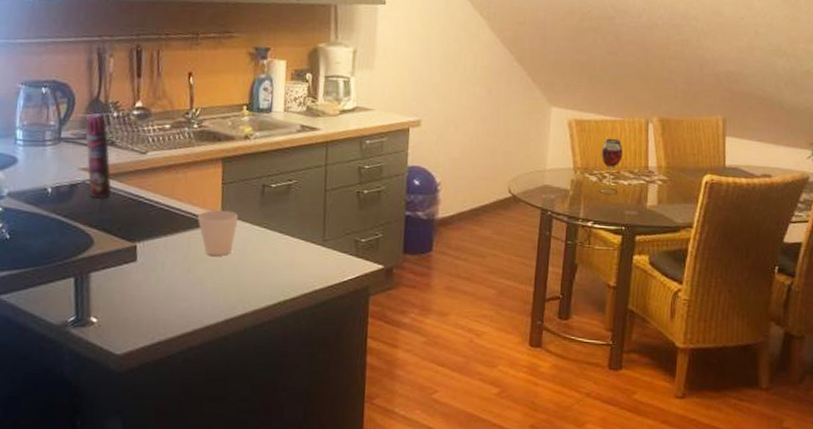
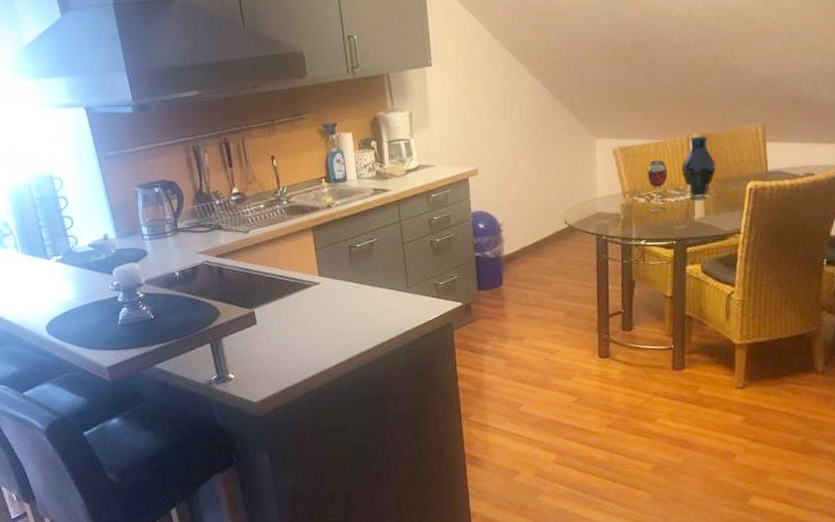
whipped cream can: present [85,113,112,198] -> none [195,203,226,276]
cup: present [197,209,239,256] -> none [299,271,334,312]
vase: none [638,120,674,188] -> present [681,136,717,201]

